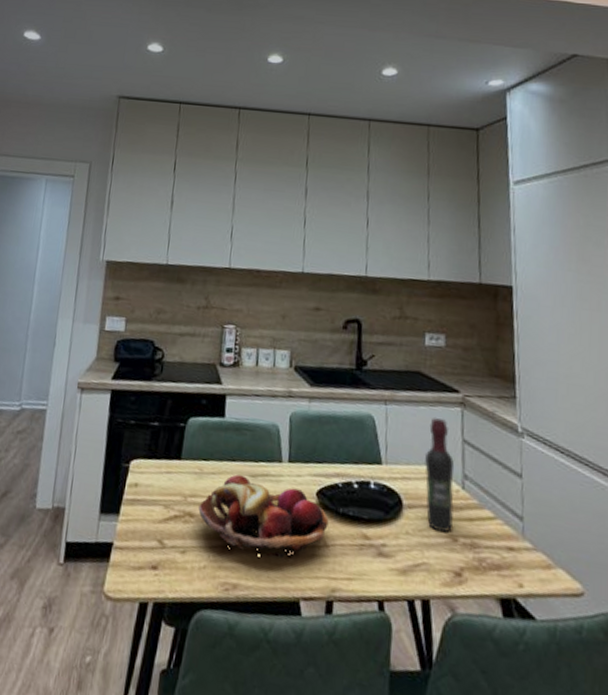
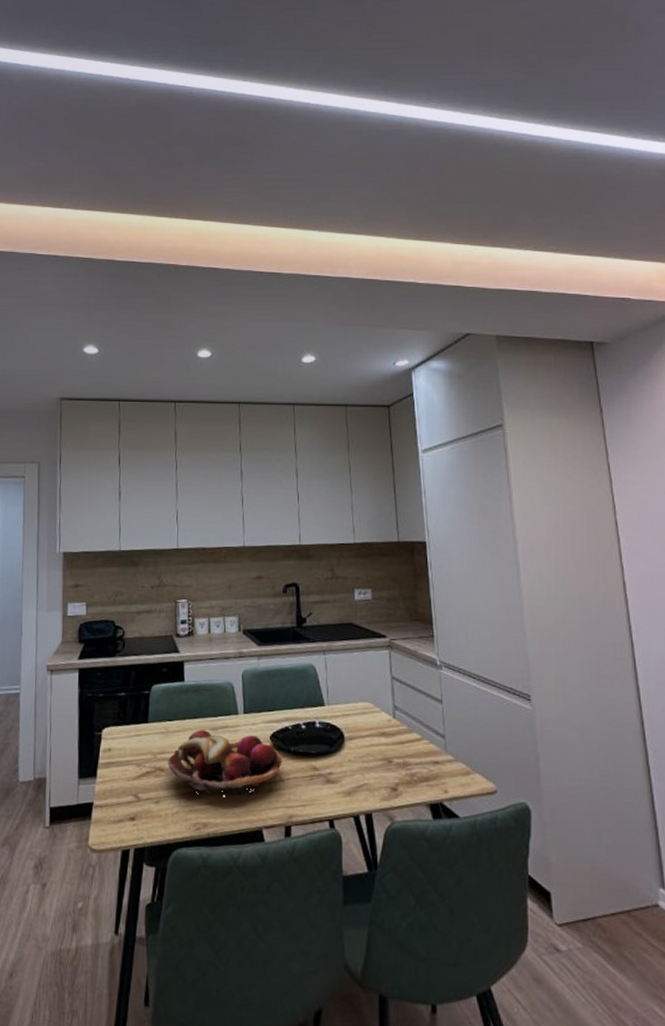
wine bottle: present [424,418,454,533] -> none [360,661,387,757]

